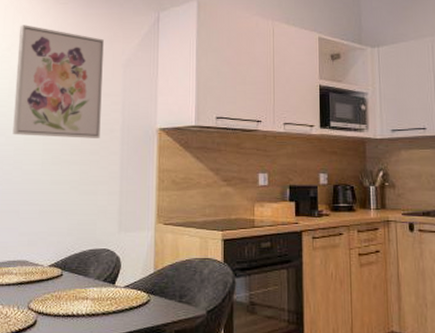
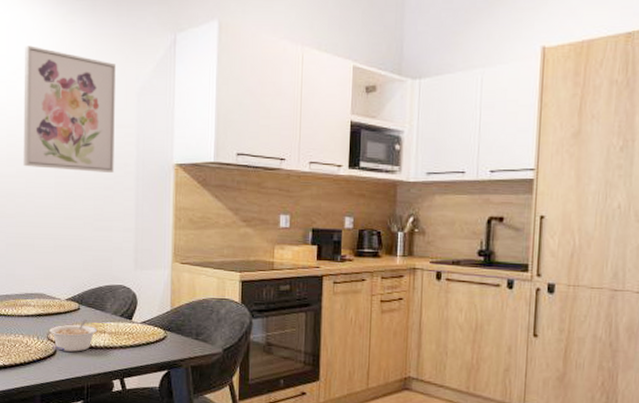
legume: none [30,286,80,321] -> present [49,320,98,352]

